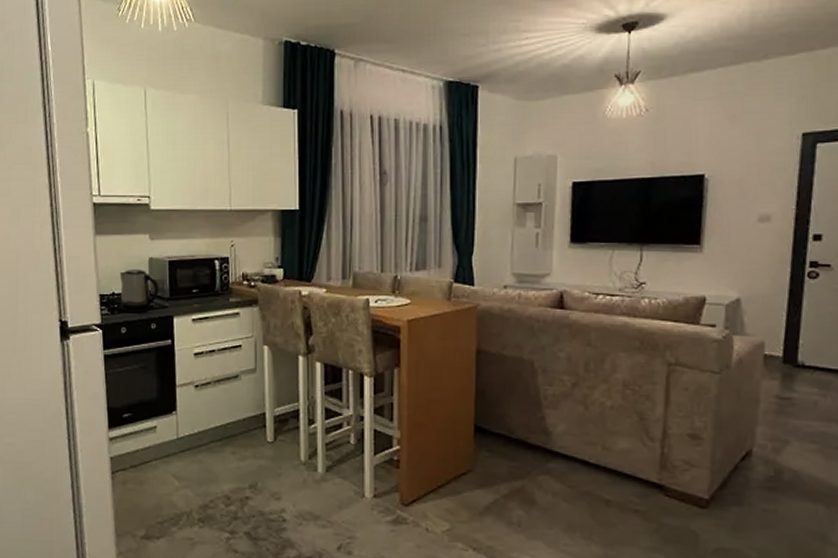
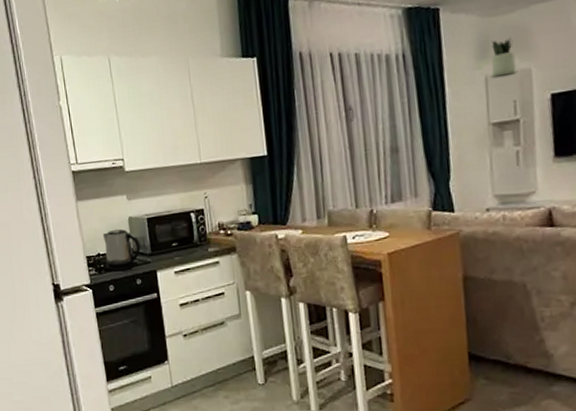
planter: none [519,123,545,161] -> present [490,37,518,79]

